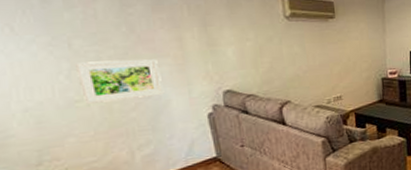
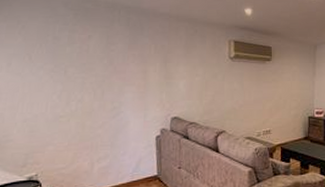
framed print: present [76,59,165,104] -> none [66,86,126,119]

